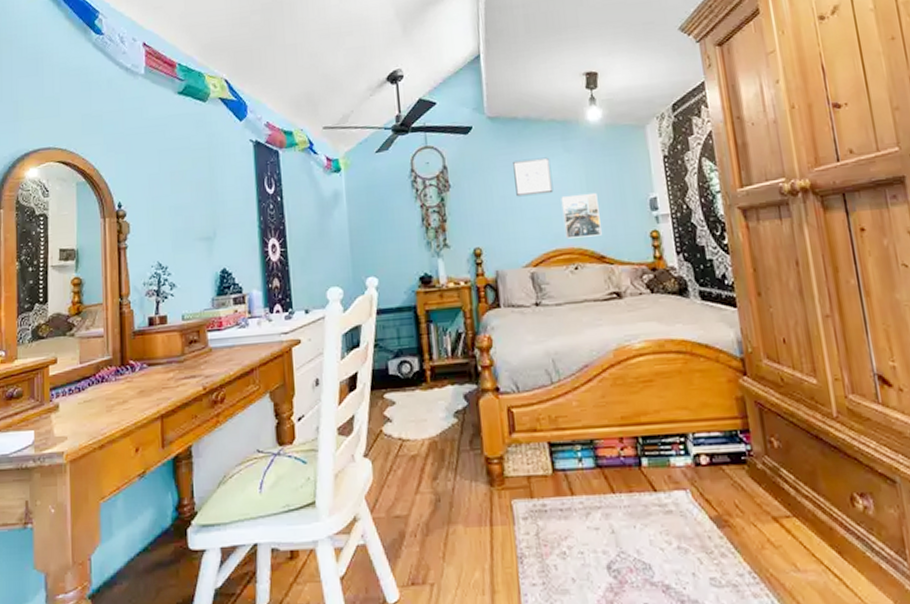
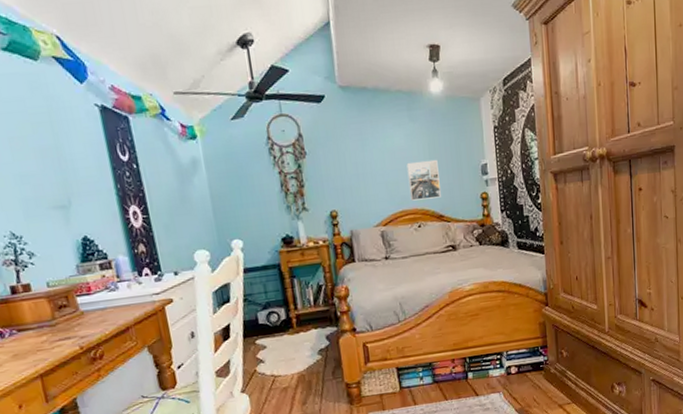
wall art: present [513,157,554,197] -> none [364,126,400,164]

